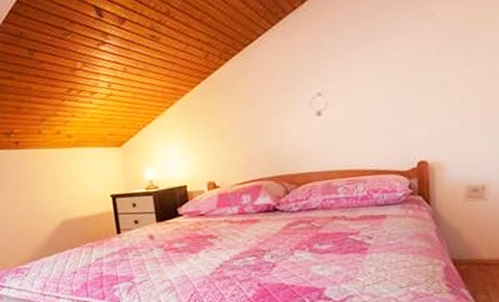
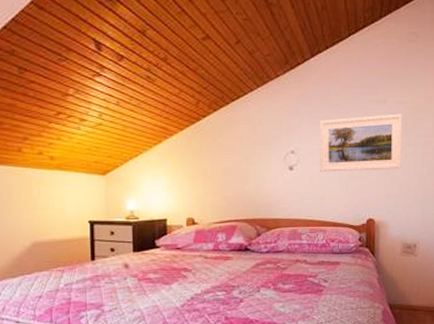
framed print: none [350,26,459,113] -> present [320,113,402,172]

